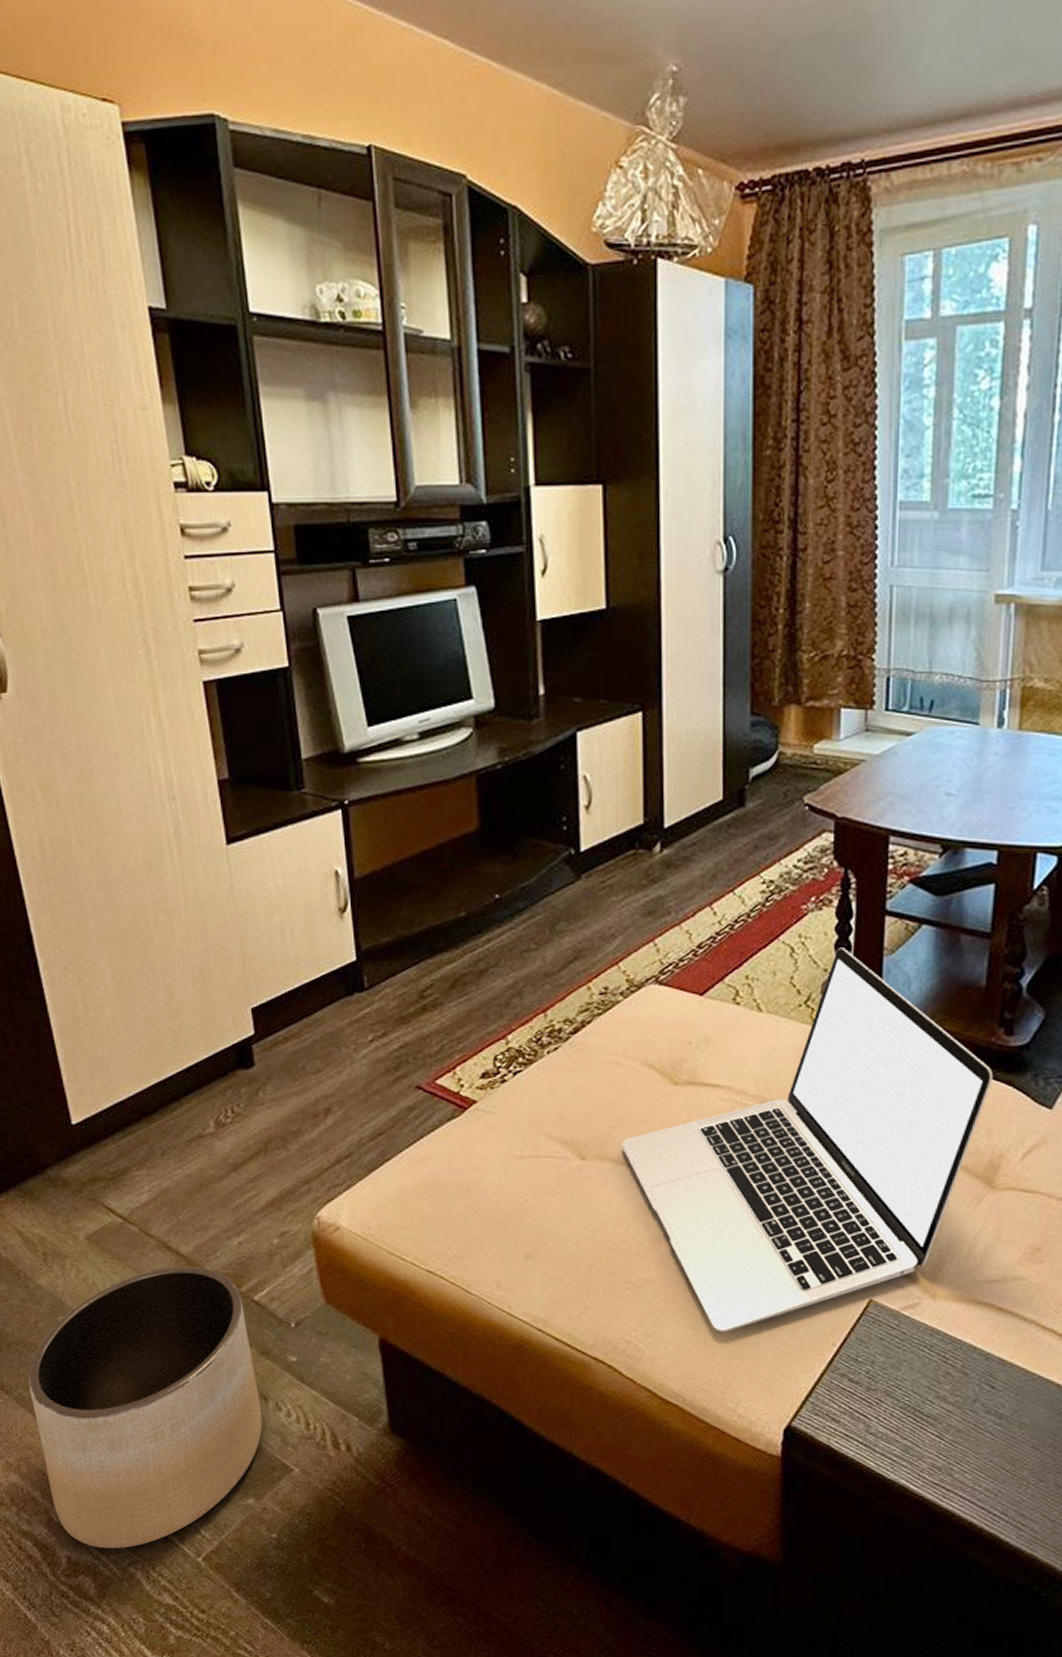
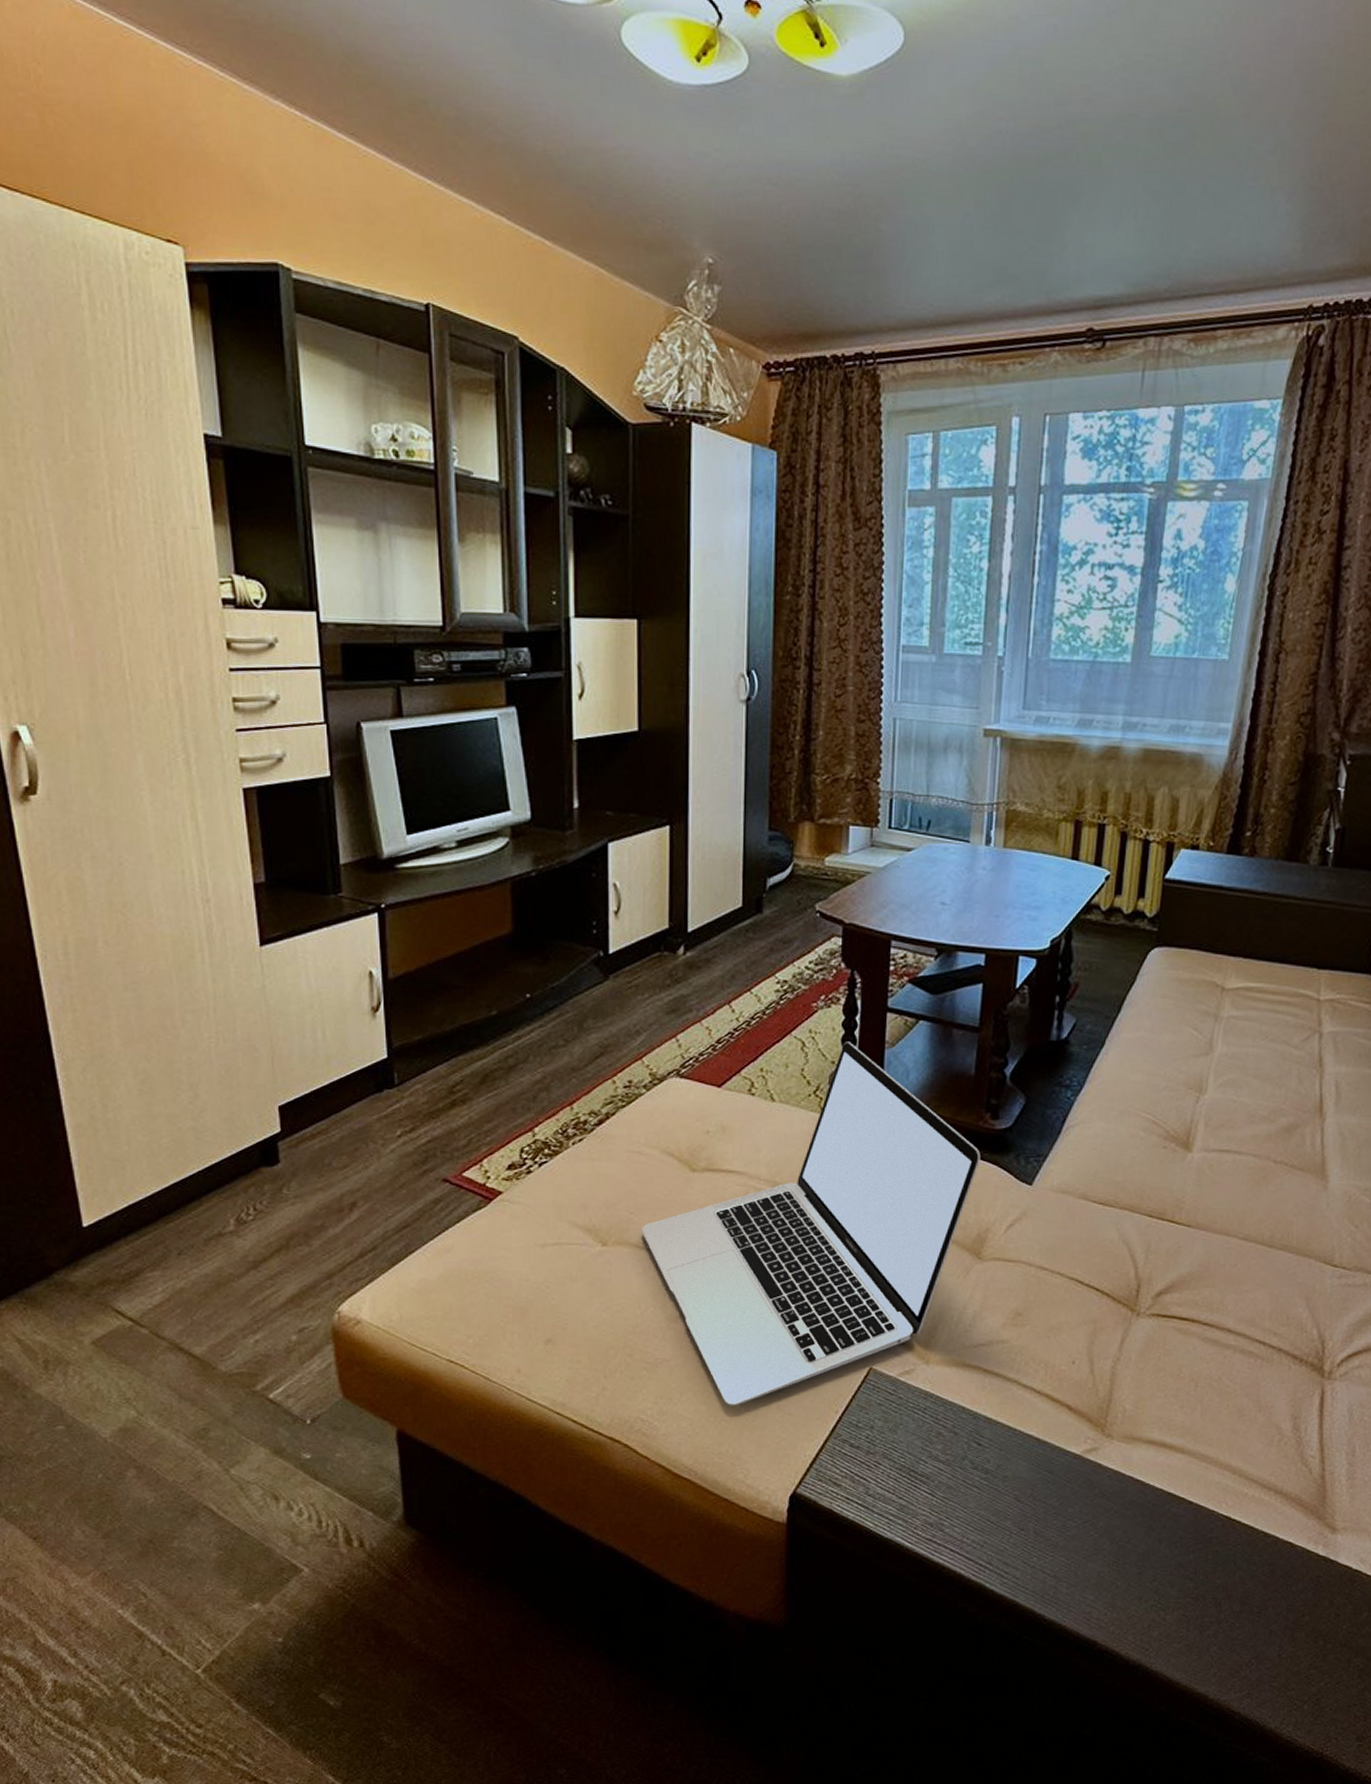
planter: present [28,1266,263,1549] -> none [20,1367,272,1667]

